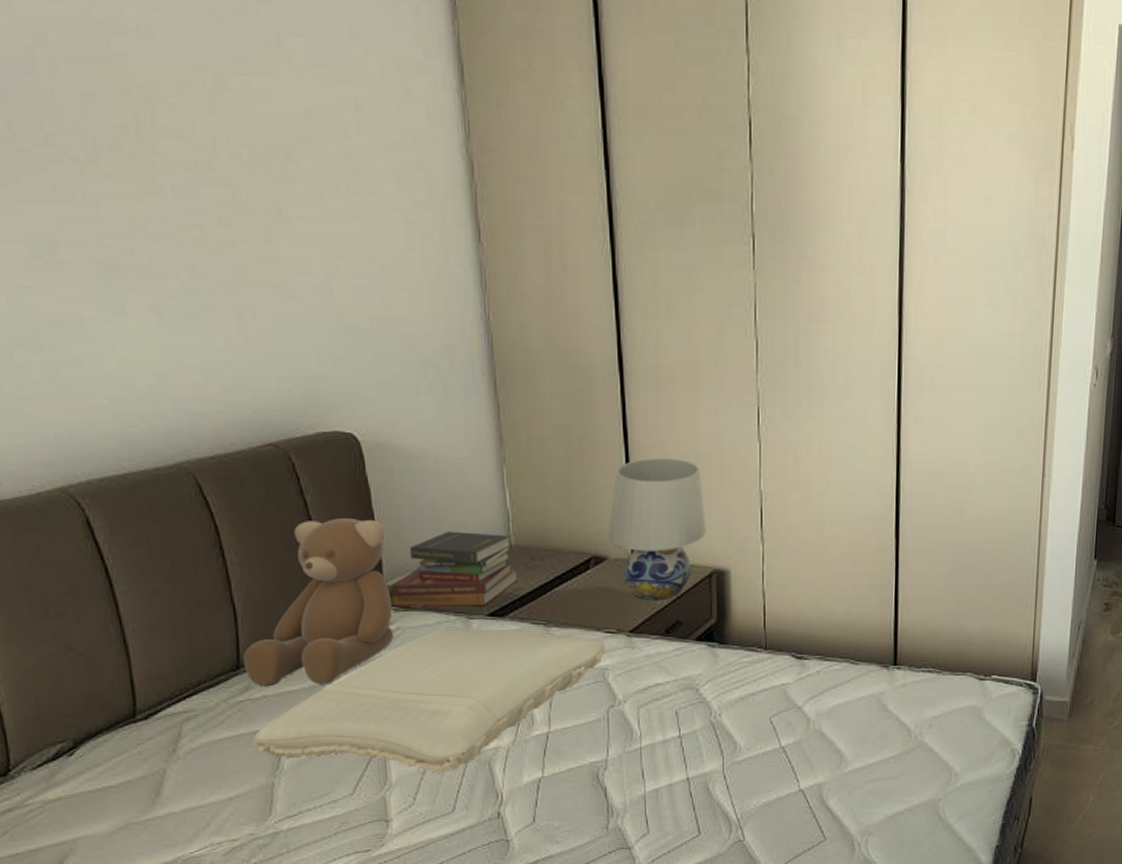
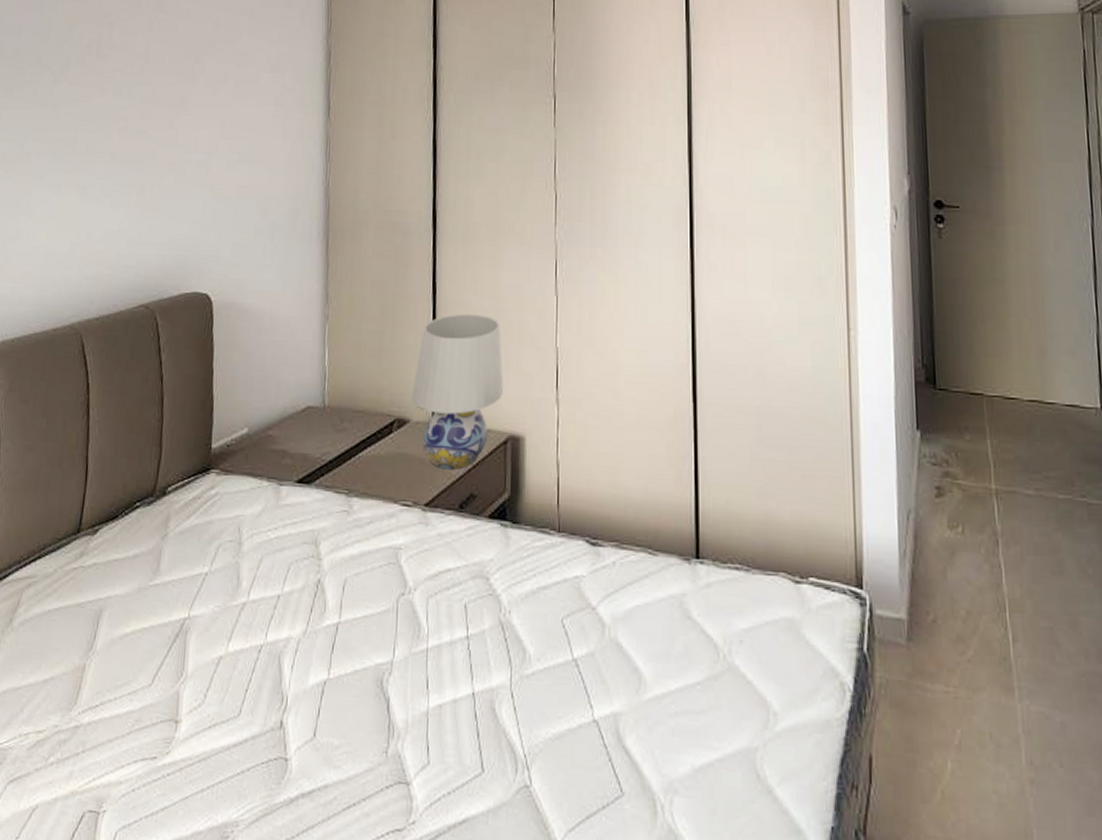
teddy bear: present [243,518,395,687] -> none [84,377,220,554]
pillow: present [252,626,607,775] -> none [75,493,402,668]
books: present [391,531,517,607] -> none [215,390,327,472]

